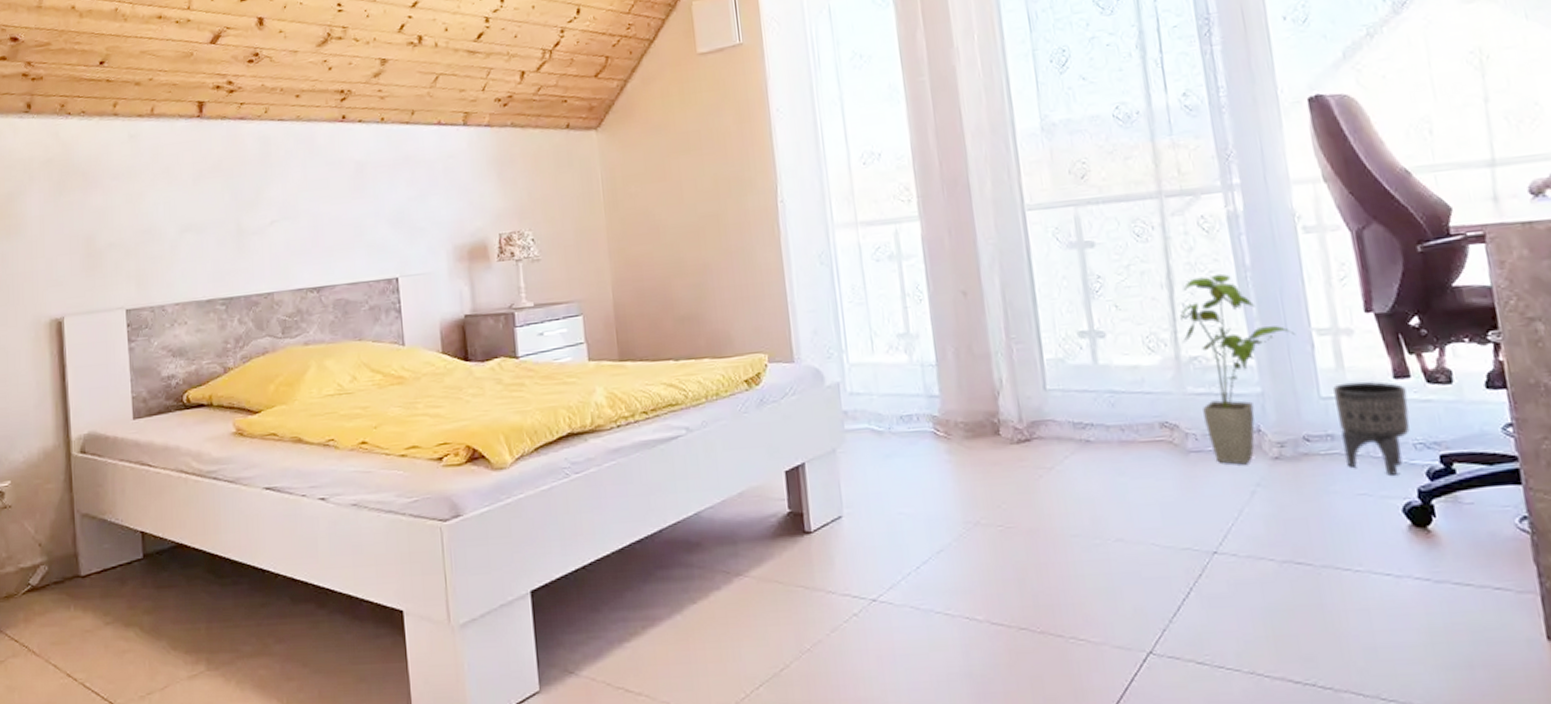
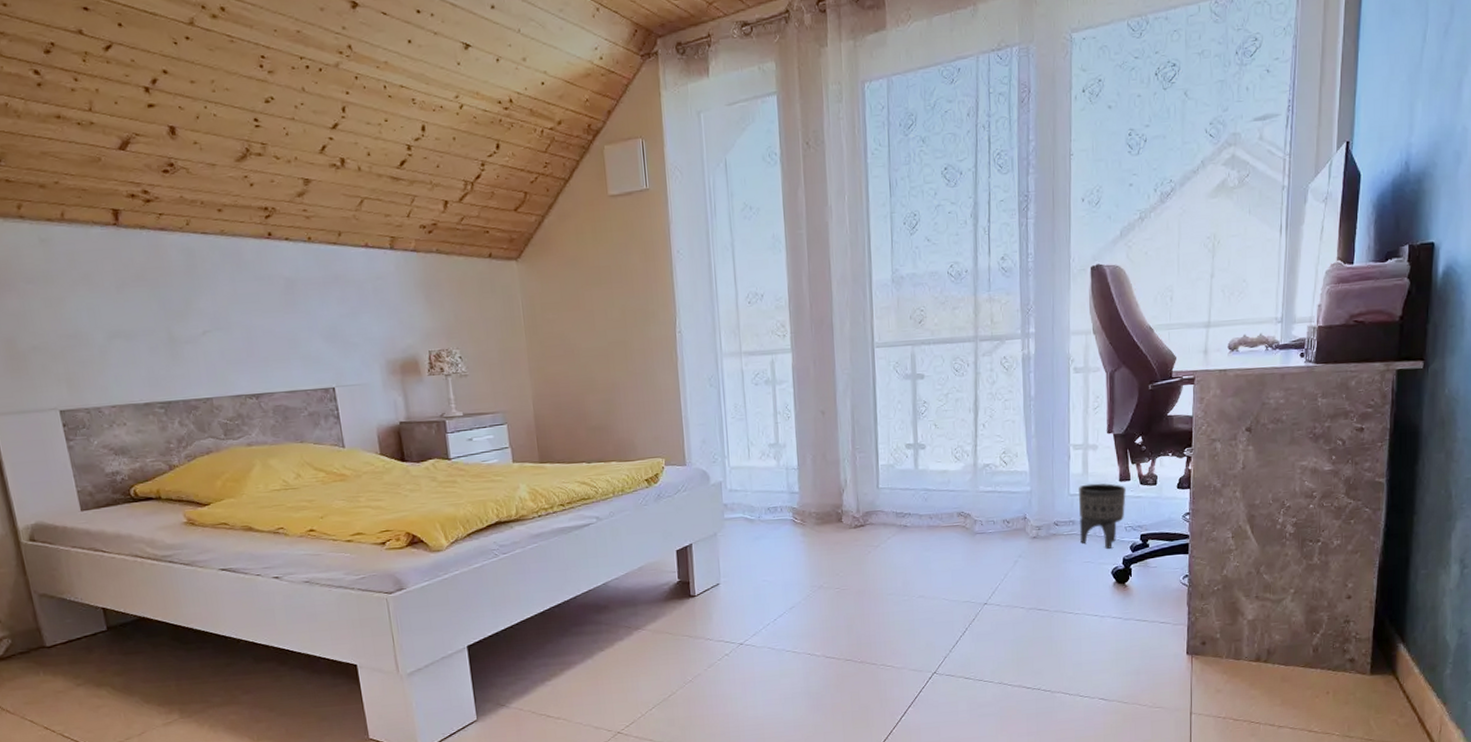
house plant: present [1180,273,1296,465] -> none [980,402,1059,542]

